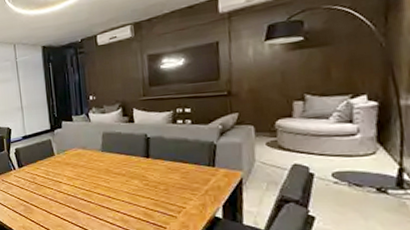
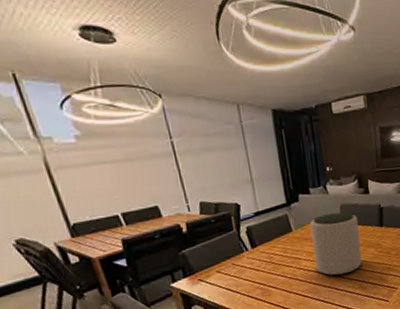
plant pot: none [71,140,124,204] -> present [309,212,362,276]

